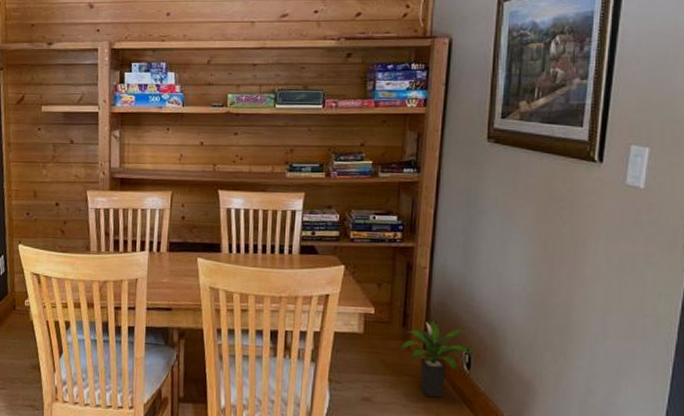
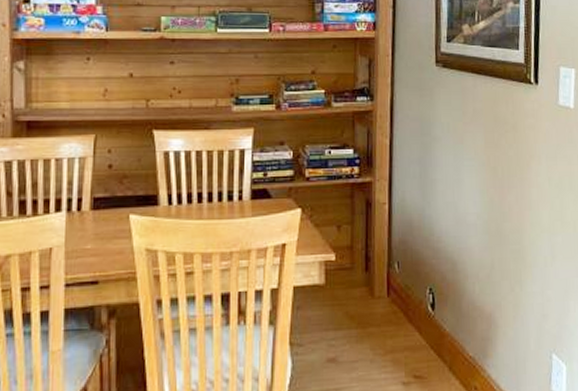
potted plant: present [400,321,471,397] -> none [364,261,435,346]

